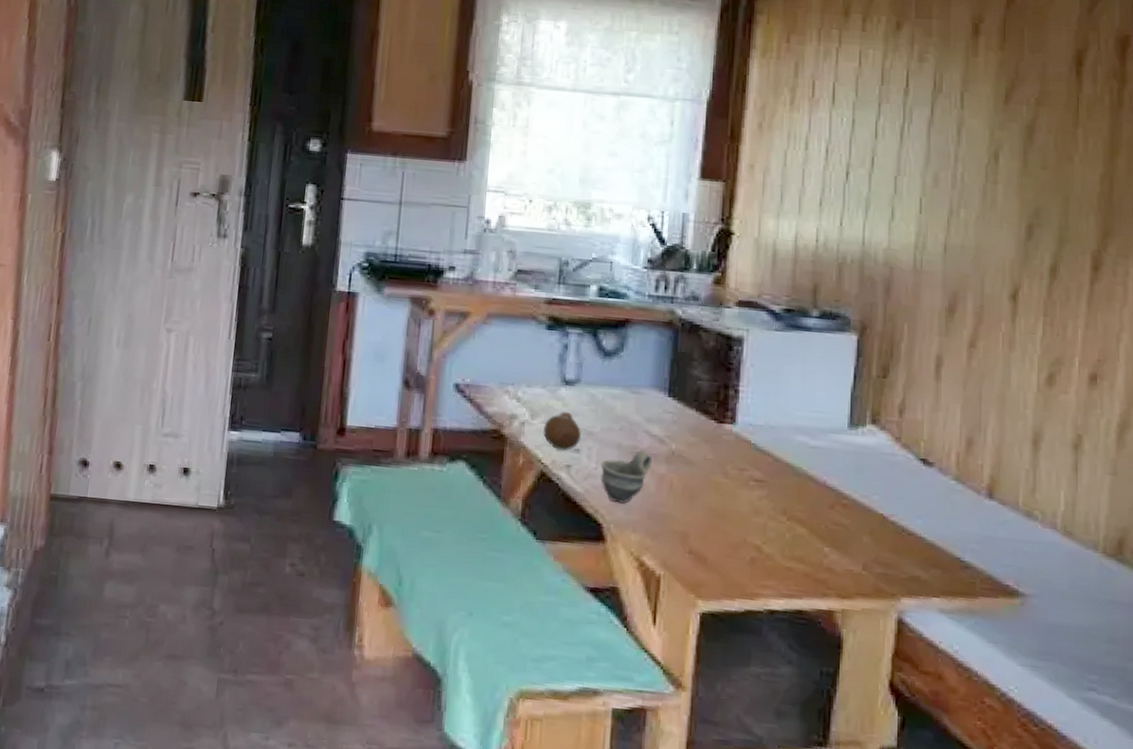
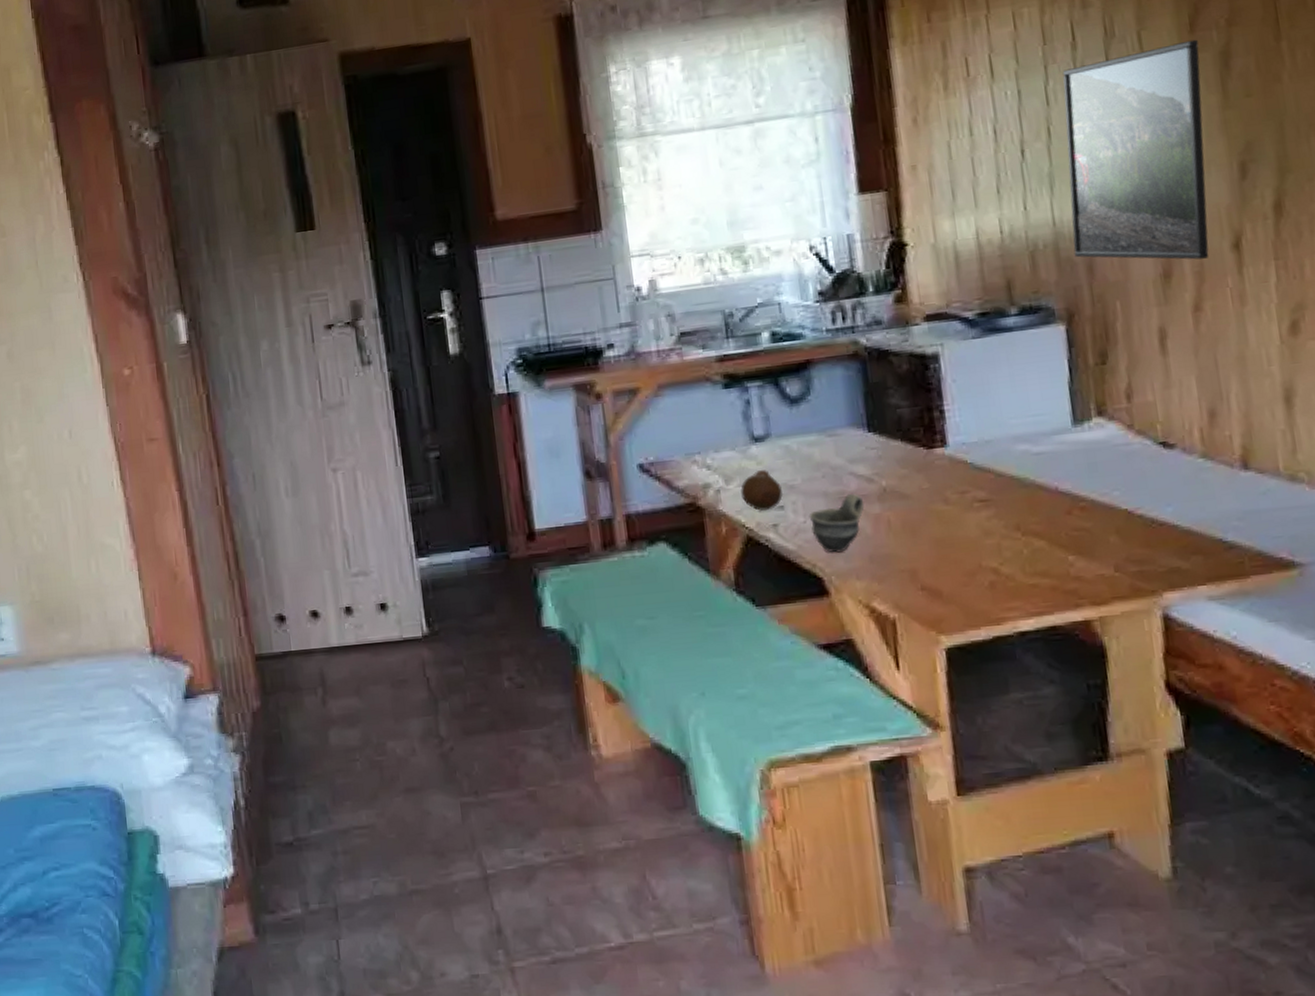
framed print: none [876,109,1010,302] -> present [1062,39,1209,260]

